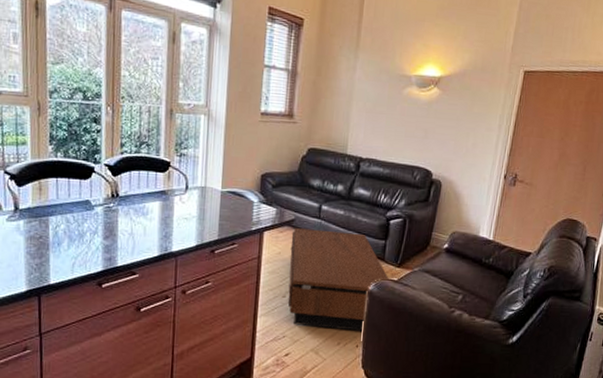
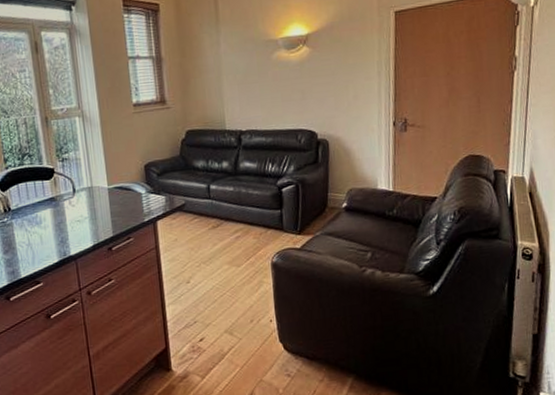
coffee table: present [288,228,390,331] -> none [185,206,293,309]

